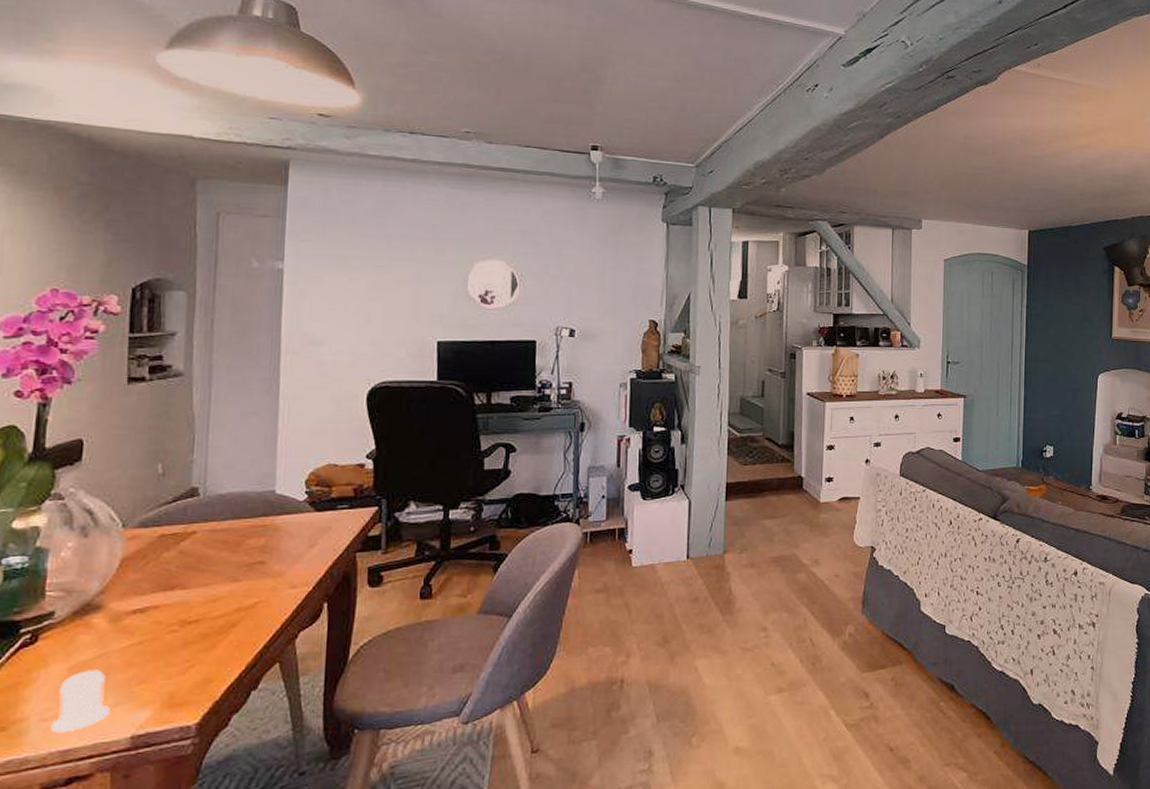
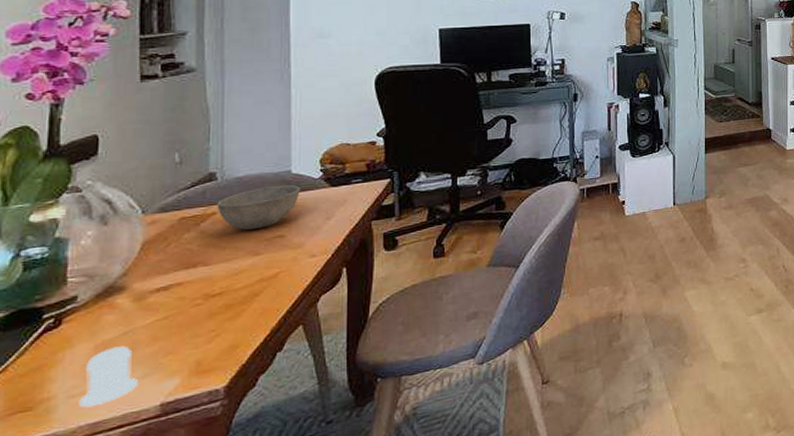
bowl: none [198,506,284,553] -> present [217,184,300,230]

